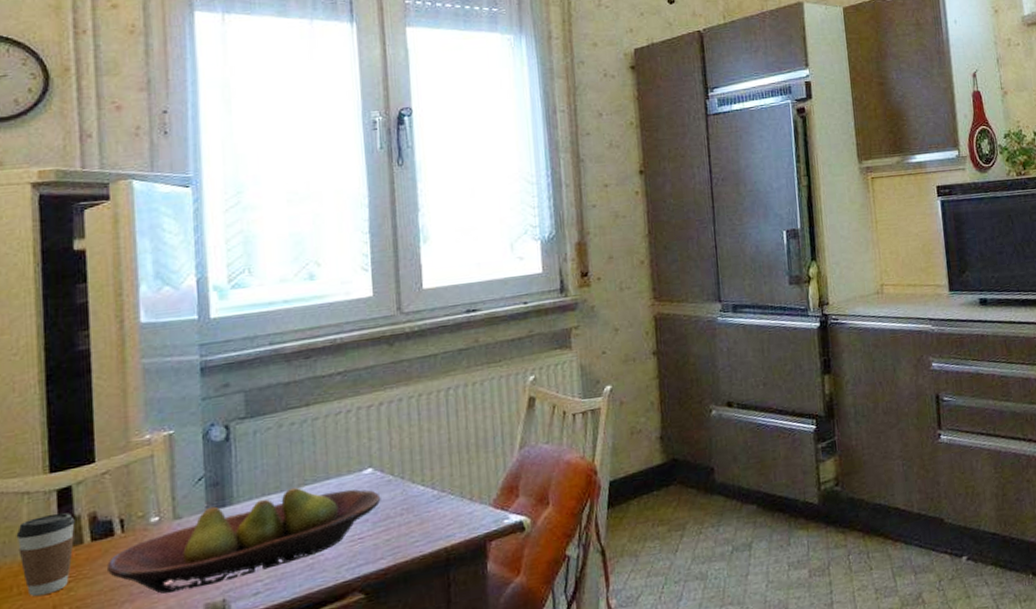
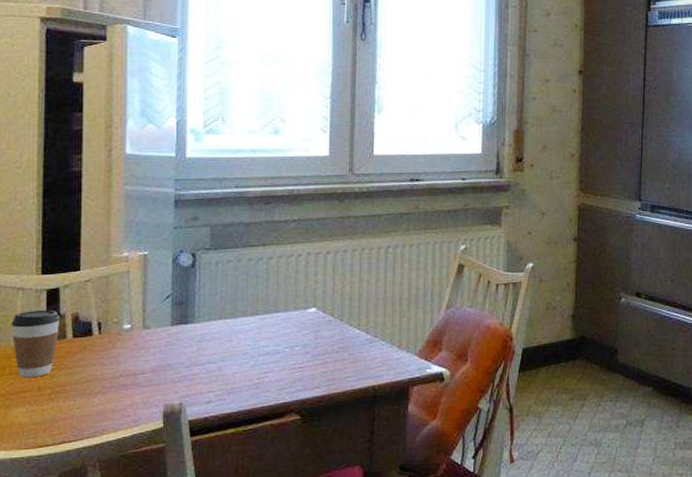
fruit bowl: present [107,487,381,594] -> none [85,315,321,391]

